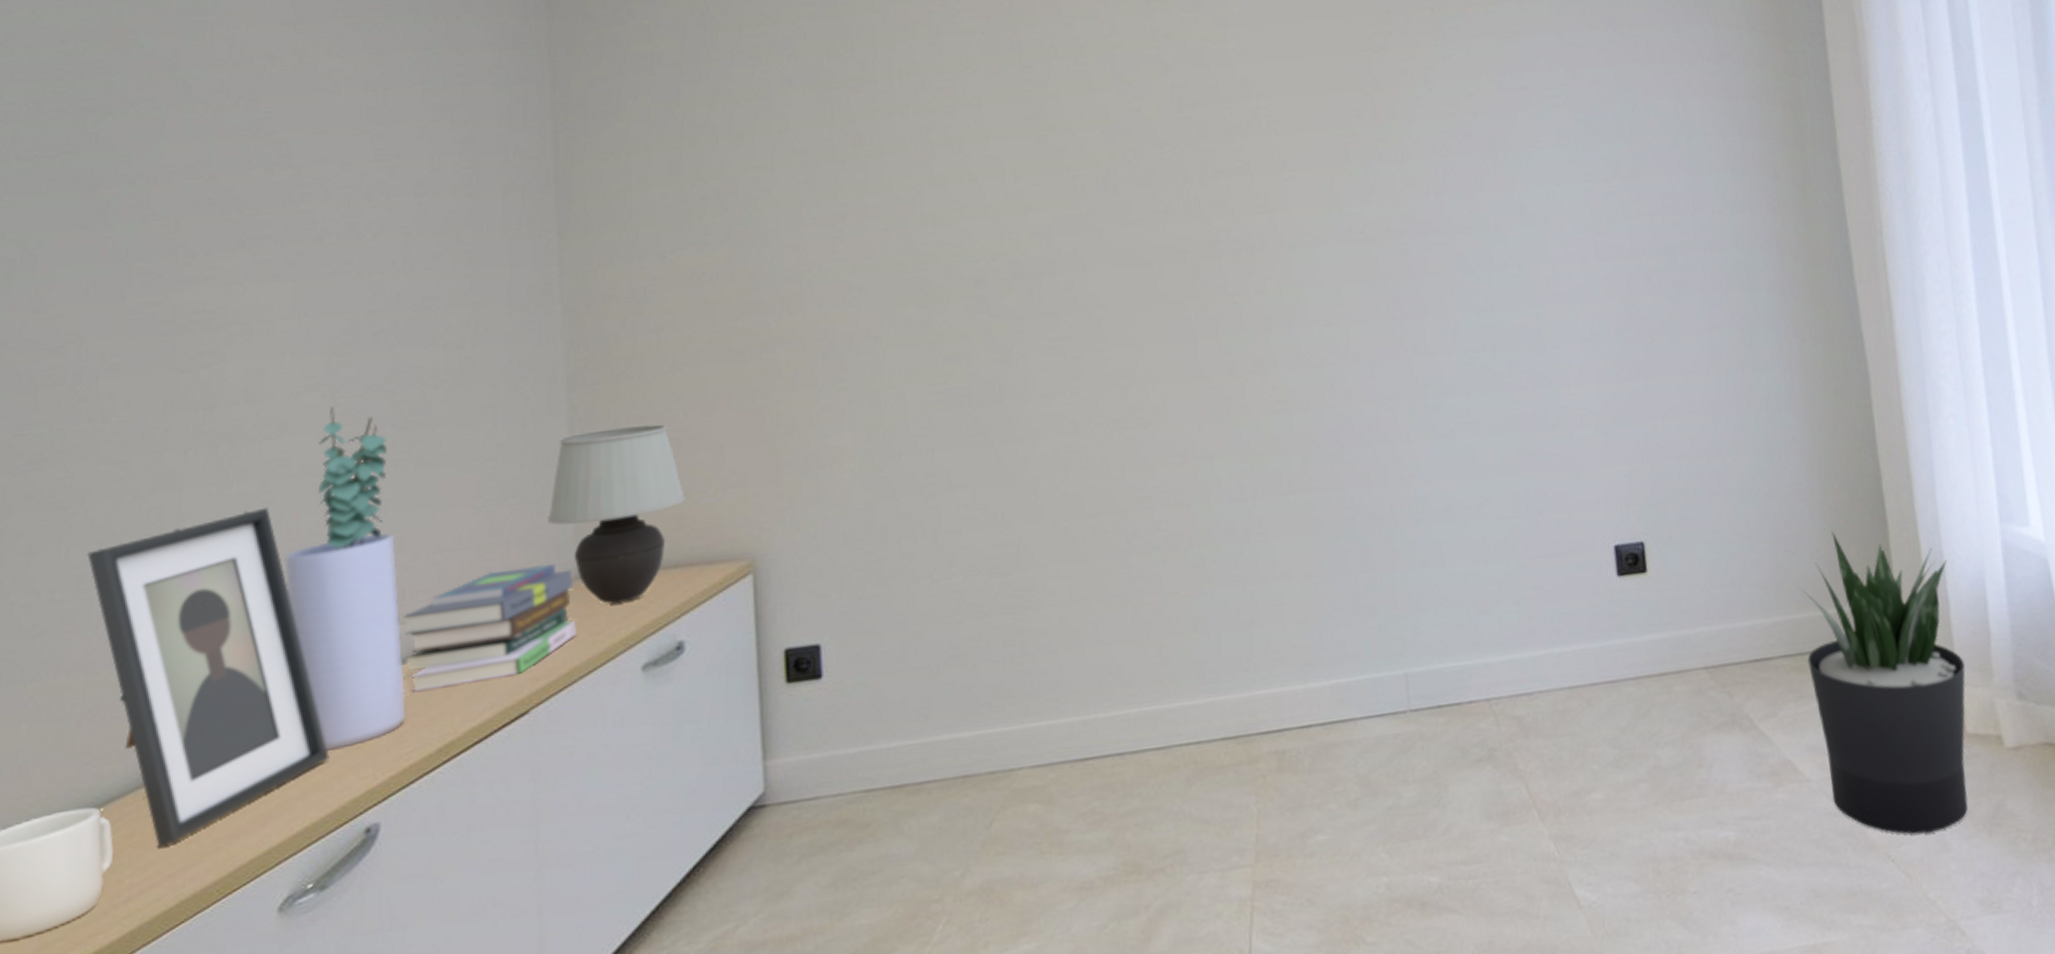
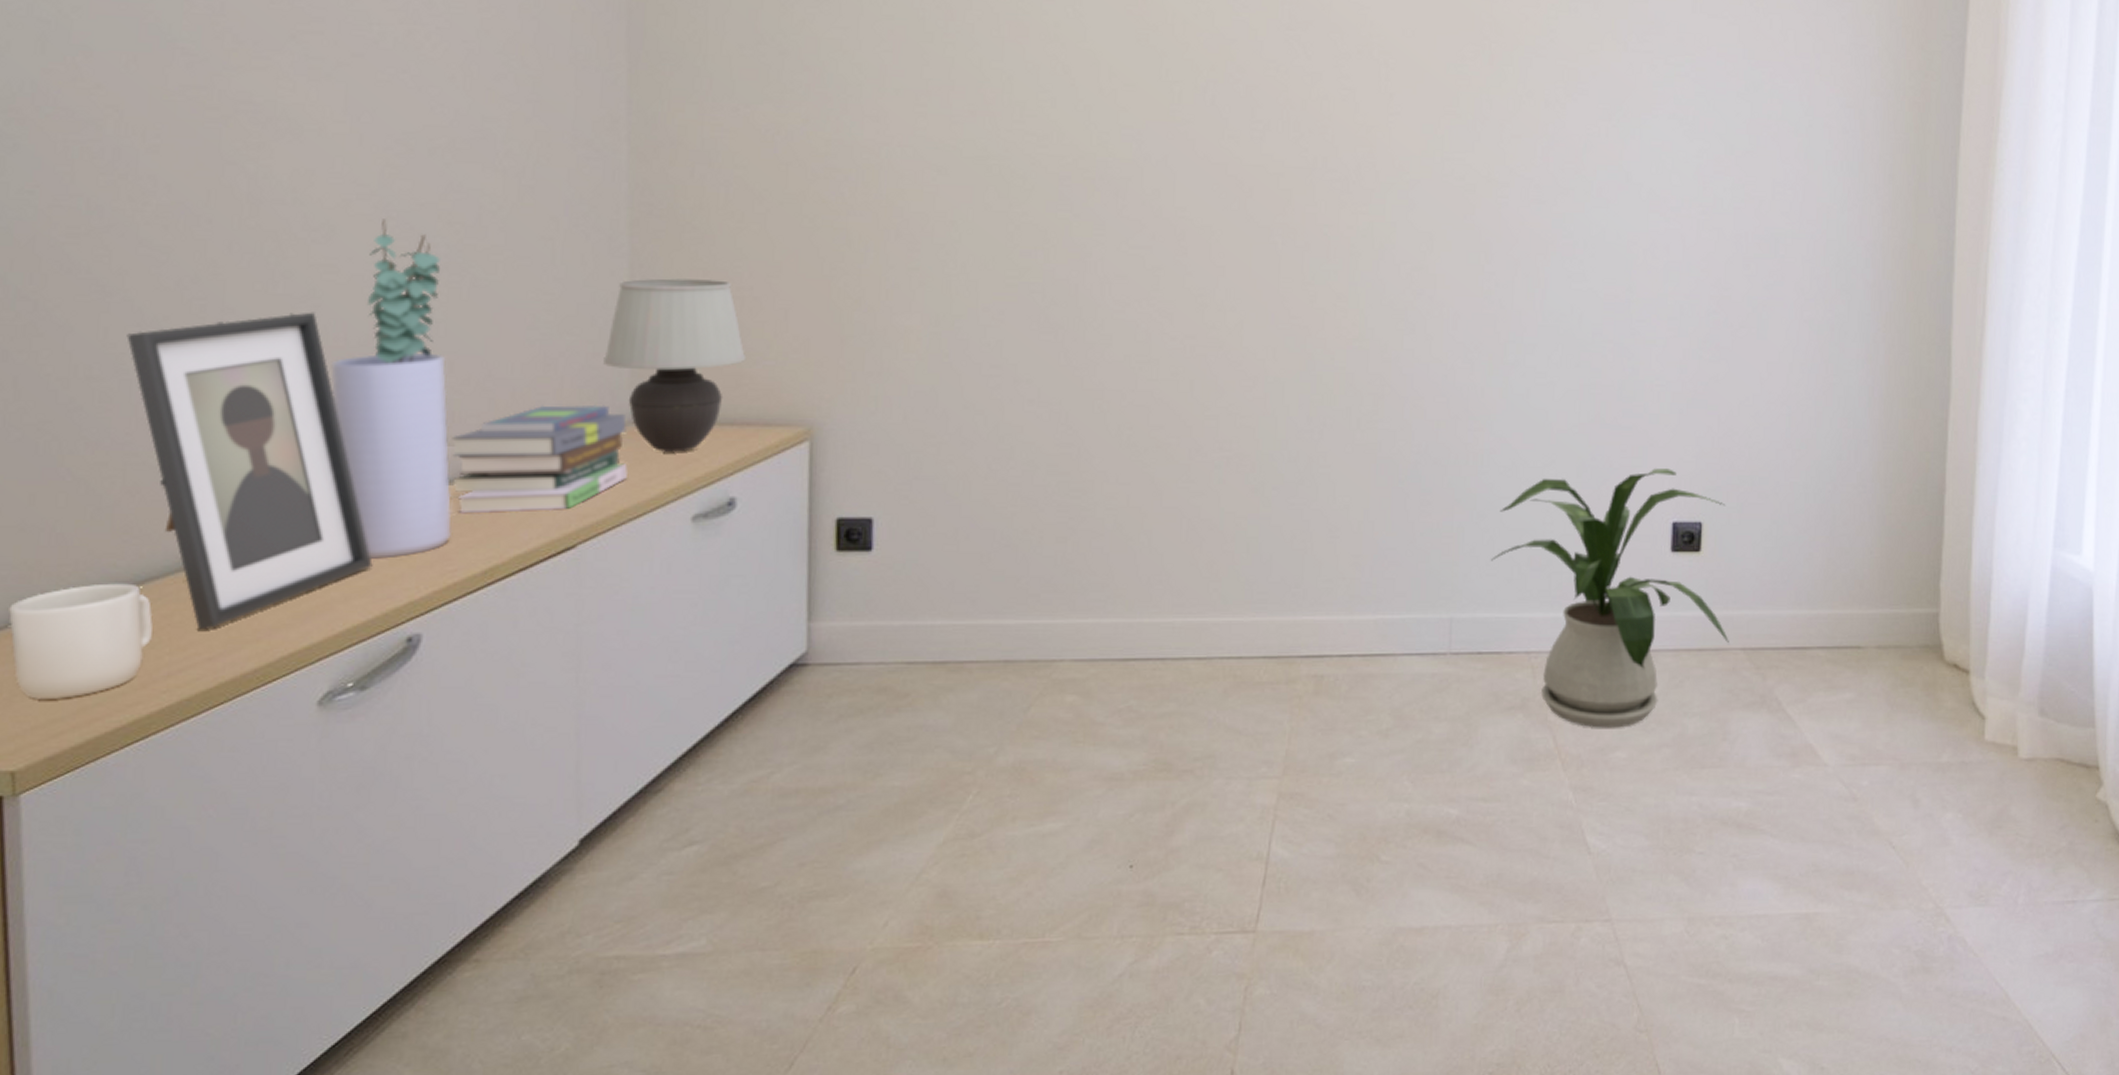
house plant: none [1437,491,1690,771] -> present [1490,468,1729,728]
planter: present [1800,531,1969,834] -> none [1843,535,1996,827]

